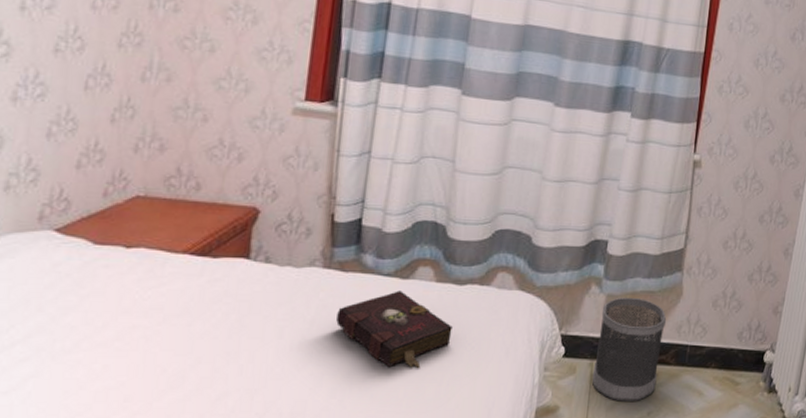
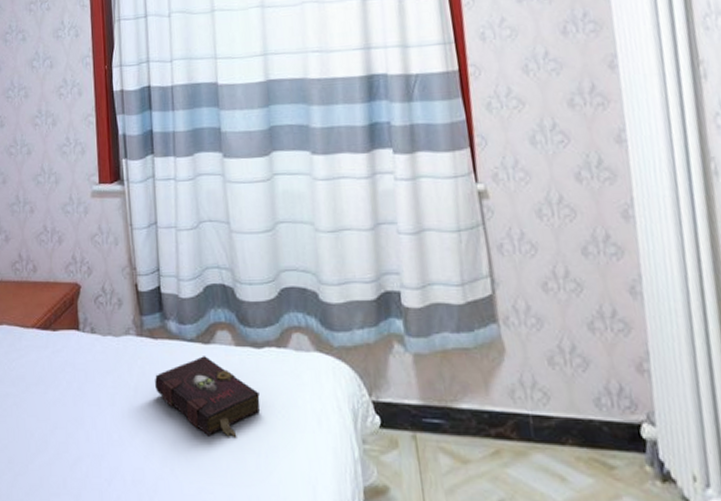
wastebasket: present [592,297,667,403] -> none [411,356,501,487]

